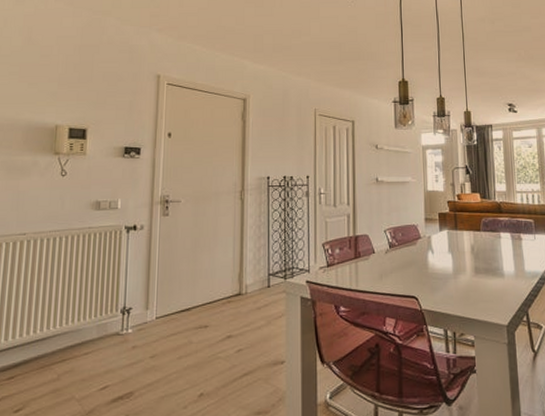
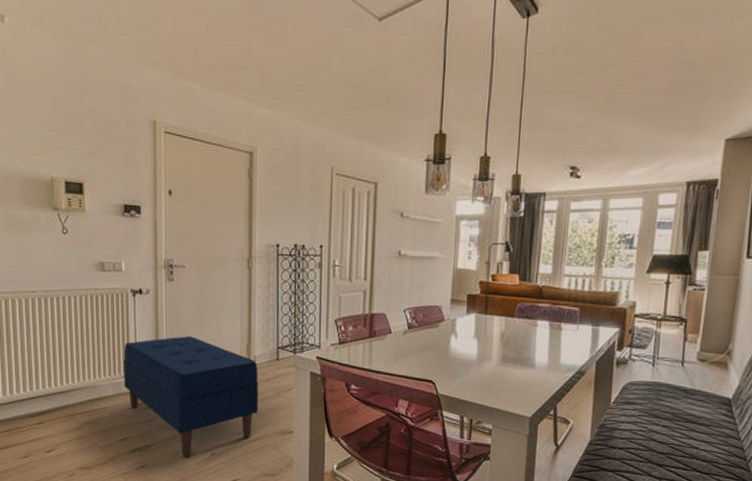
bench: none [110,269,250,402] -> present [123,336,259,457]

